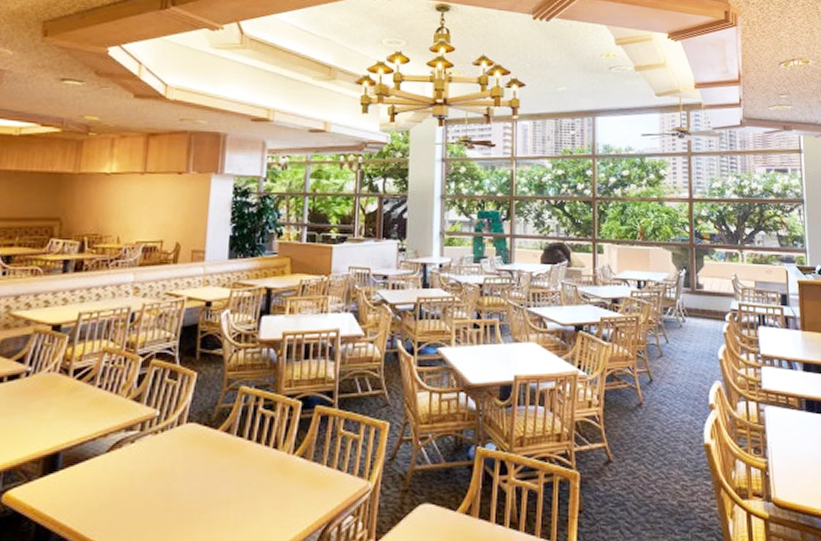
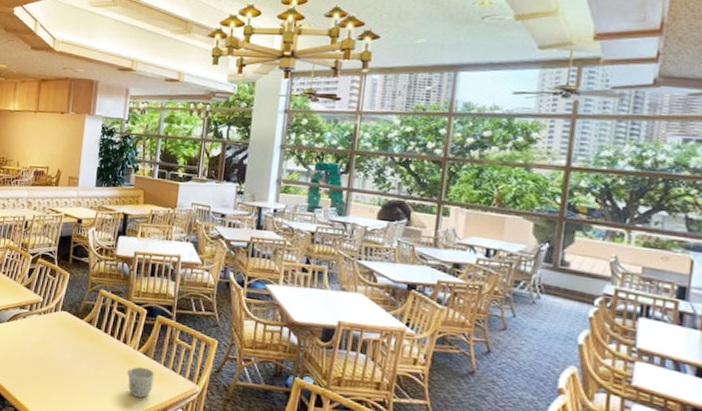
mug: none [280,473,316,513] -> present [127,366,154,398]

